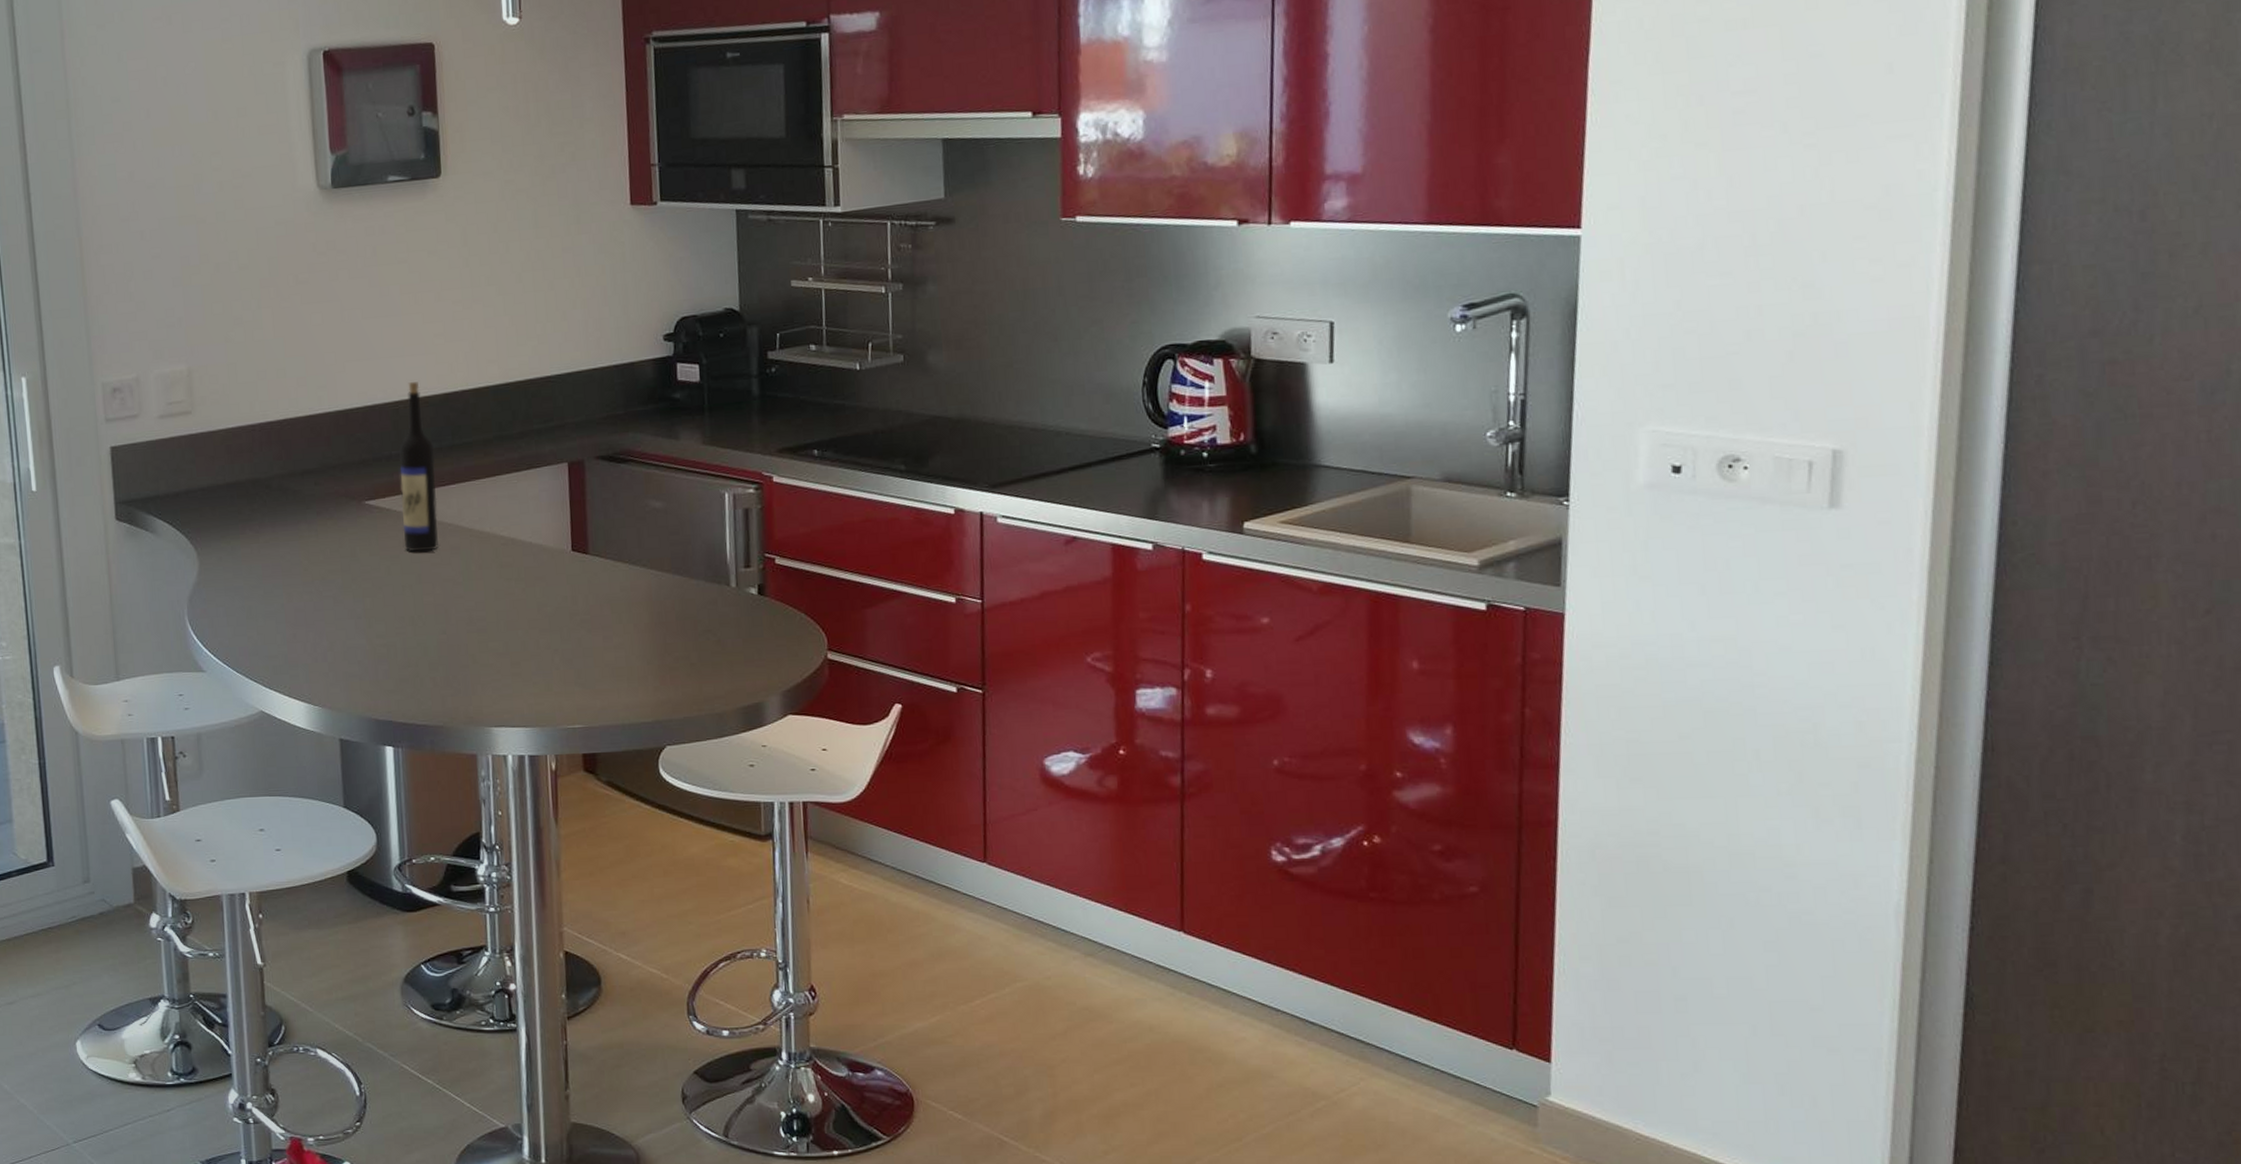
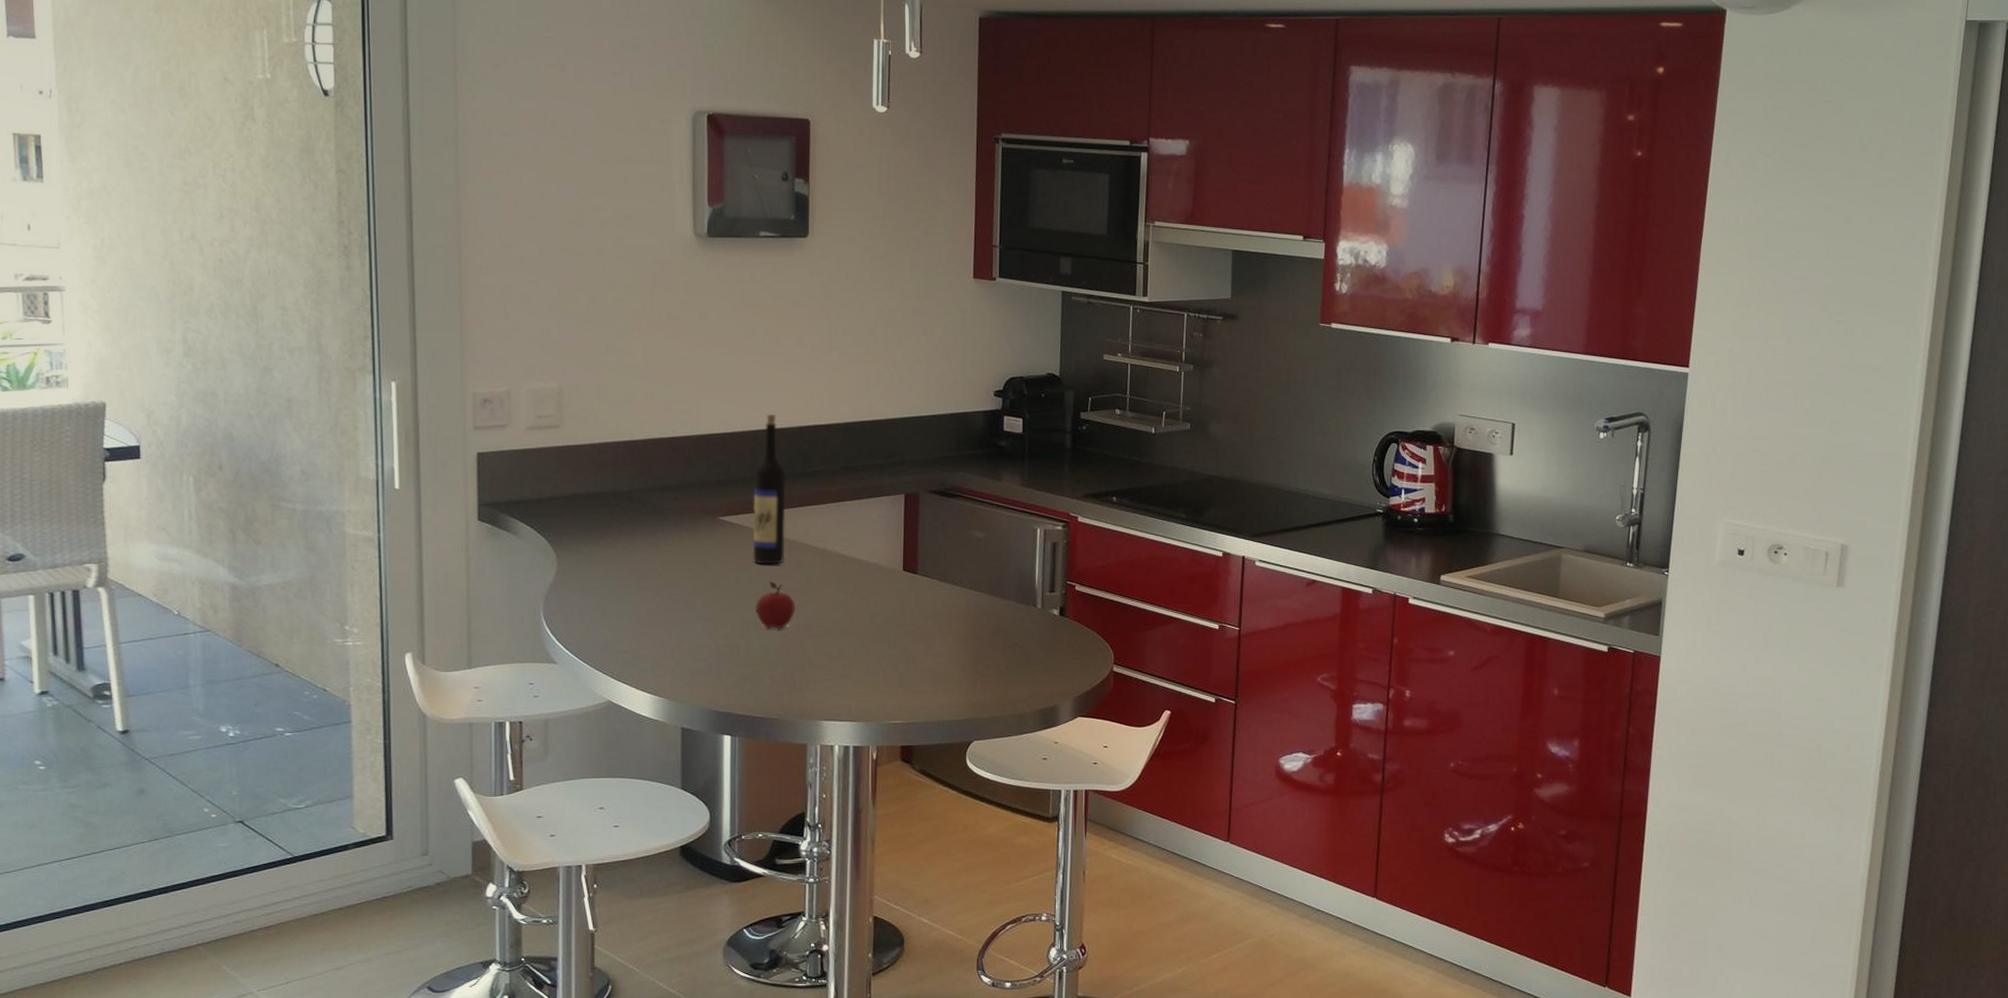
apple: none [410,571,455,625] -> present [756,581,796,629]

